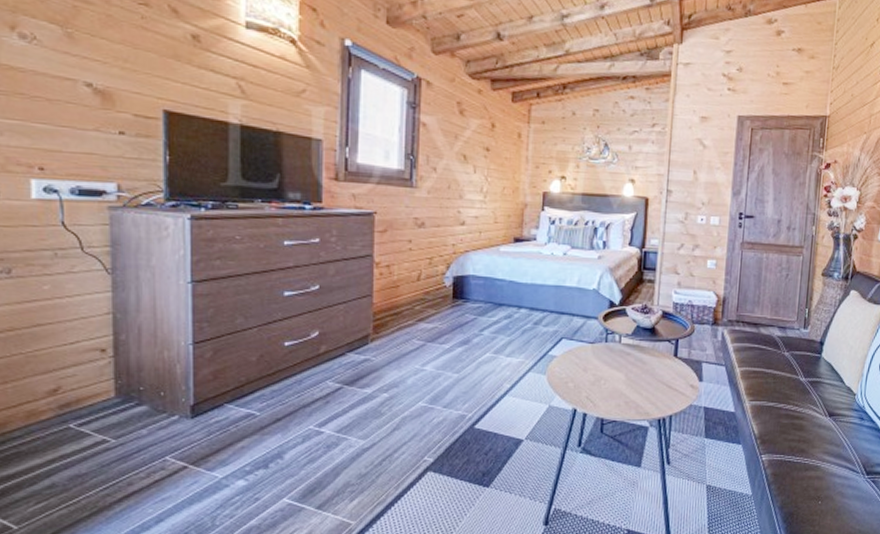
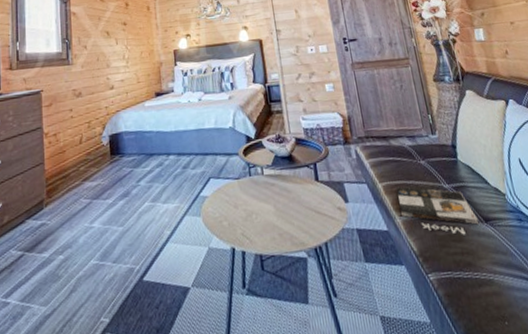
magazine: none [752,373,823,425] -> present [395,186,479,235]

